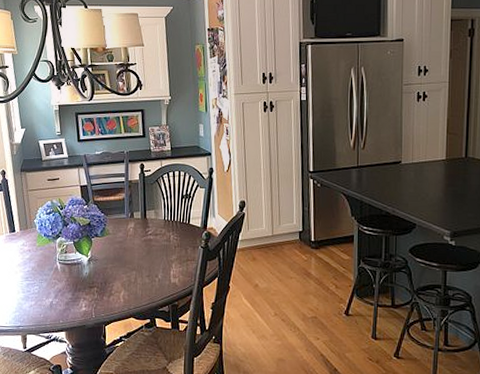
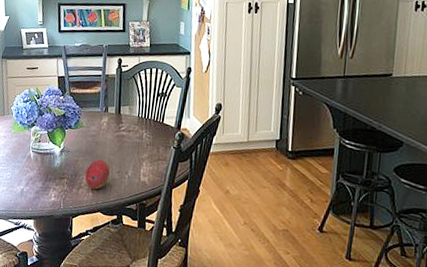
fruit: none [115,264,140,296] -> present [85,158,110,190]

